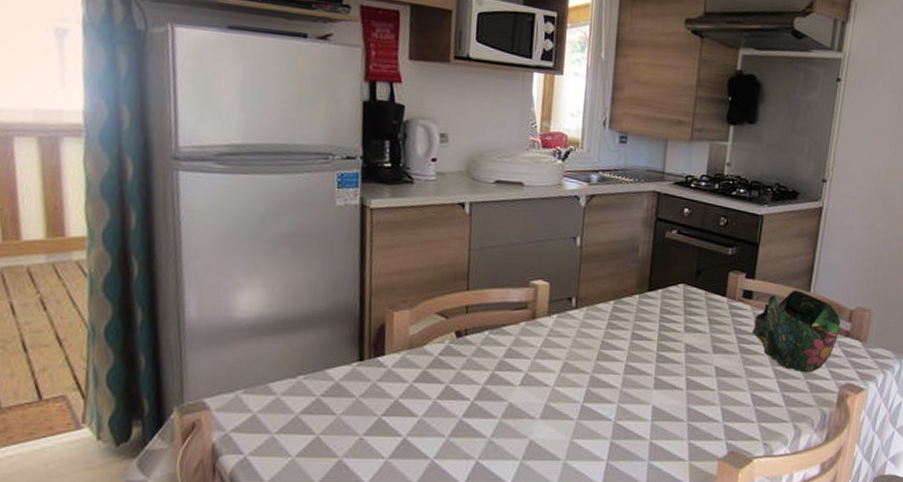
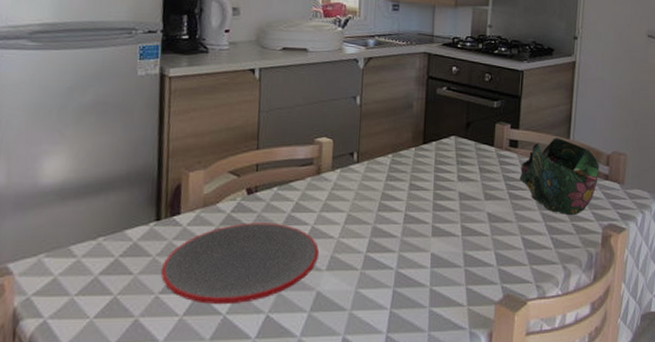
plate: none [364,367,533,449] -> present [160,223,320,305]

